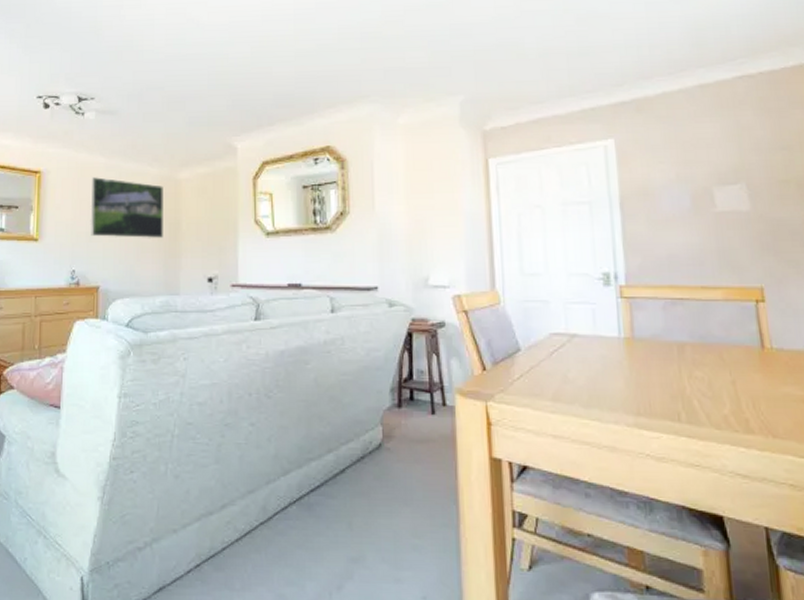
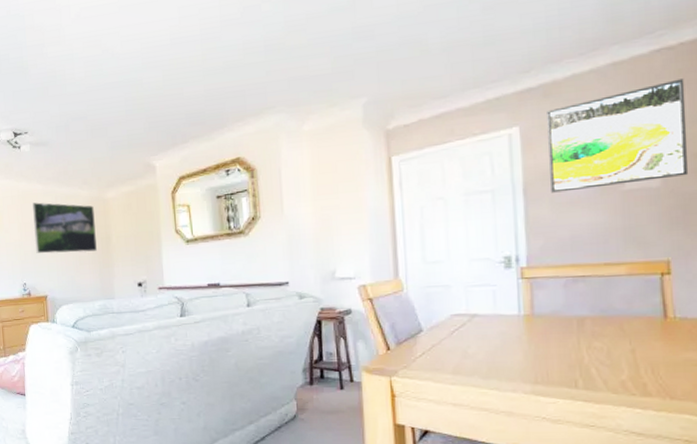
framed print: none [640,106,775,209] -> present [547,78,689,193]

